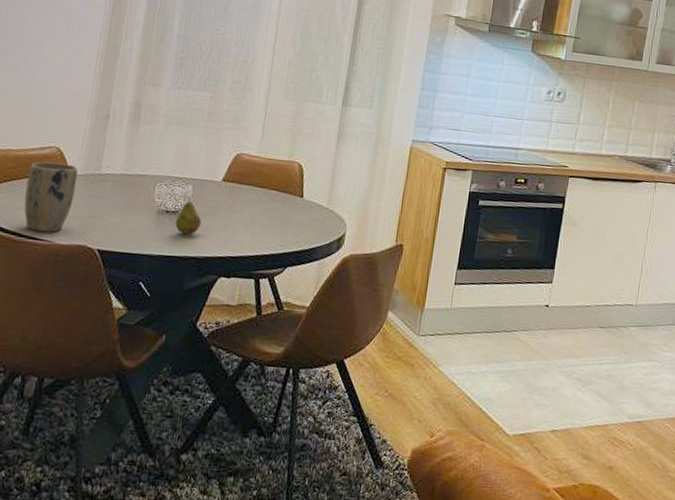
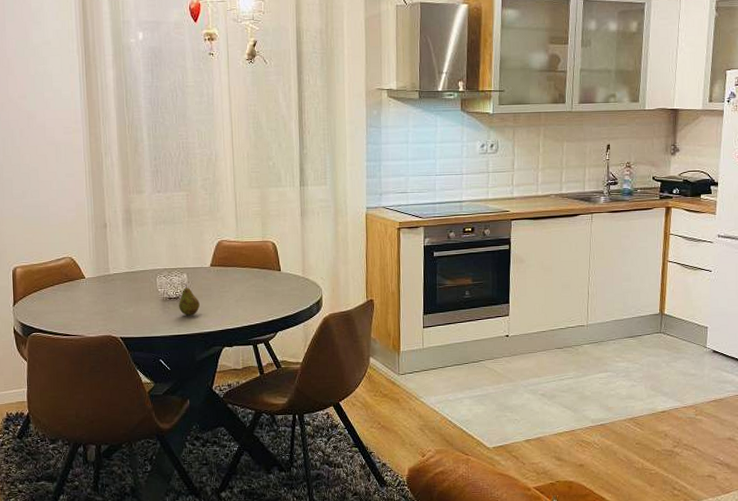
plant pot: present [24,161,78,232] -> none [51,270,93,329]

